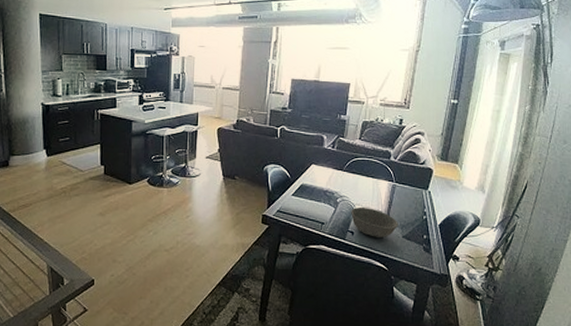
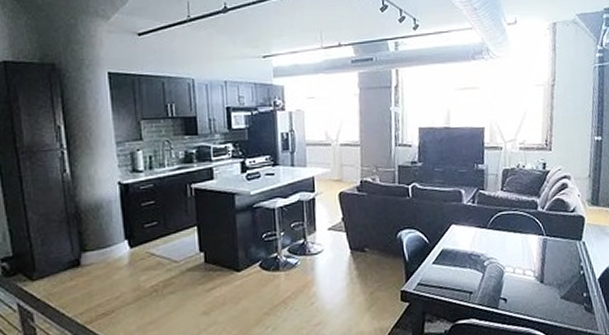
bowl: present [351,207,398,237] -> none [501,268,555,302]

